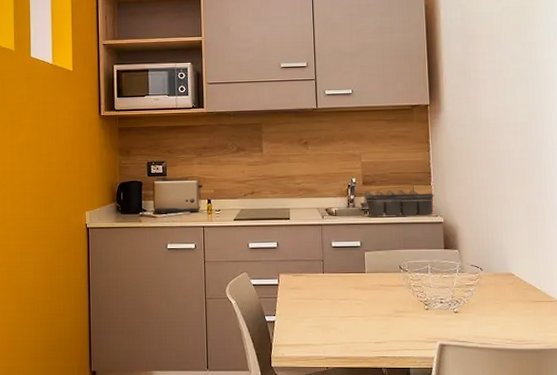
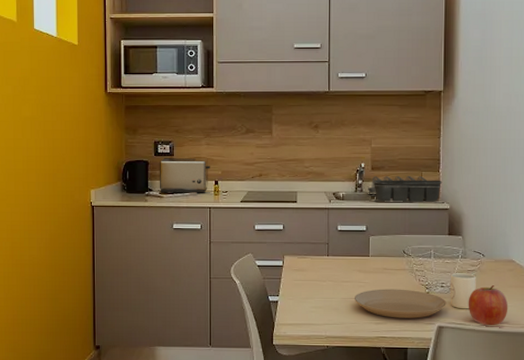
plate: none [351,306,447,337] -> present [354,289,446,319]
mug: none [449,288,477,326] -> present [450,273,477,309]
fruit: none [469,300,511,343] -> present [468,285,509,326]

